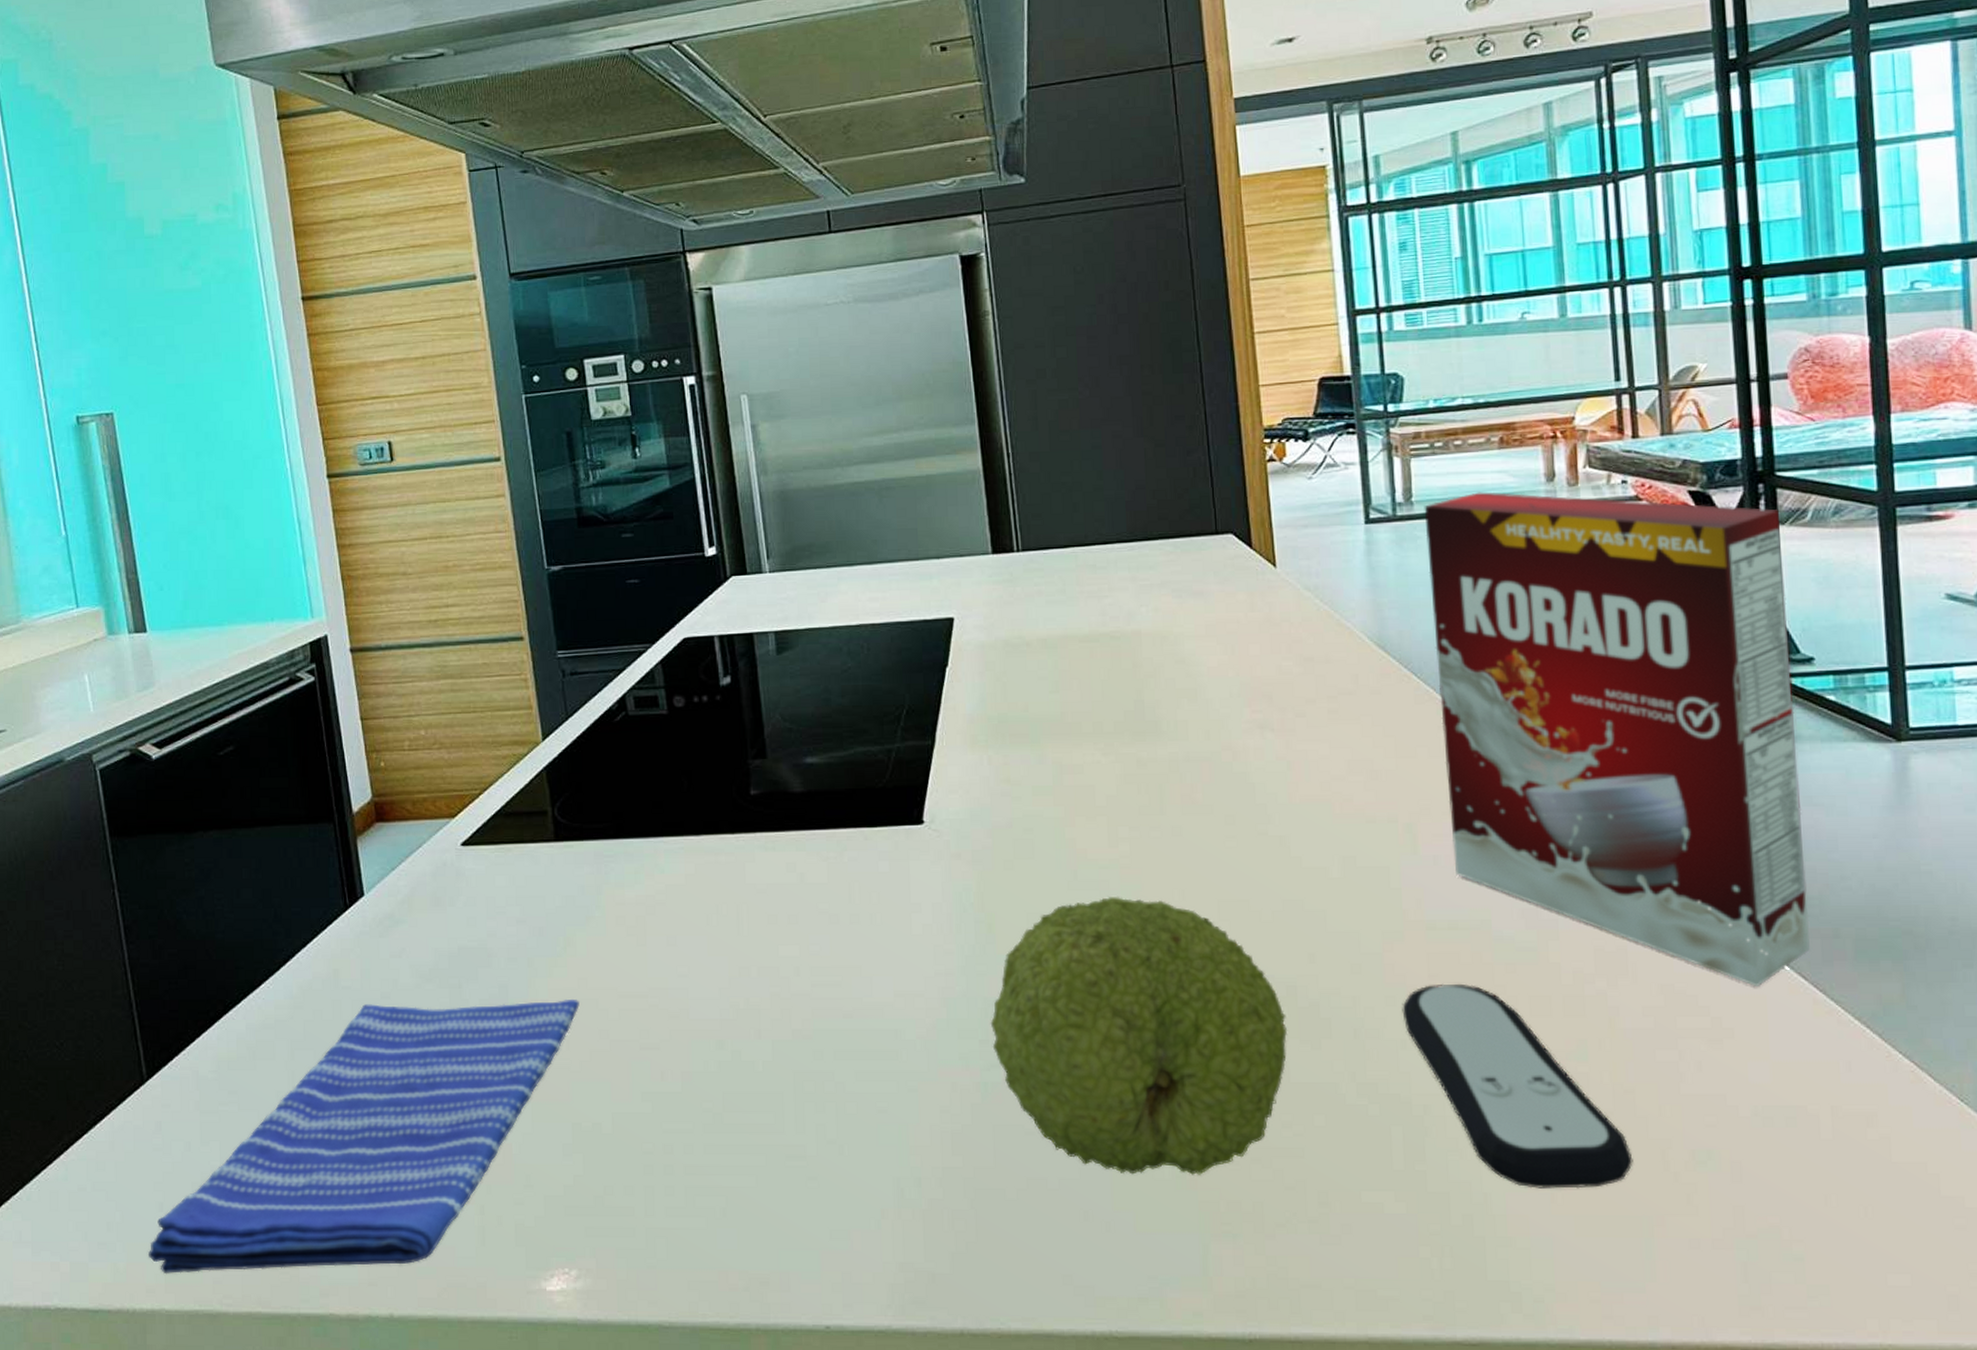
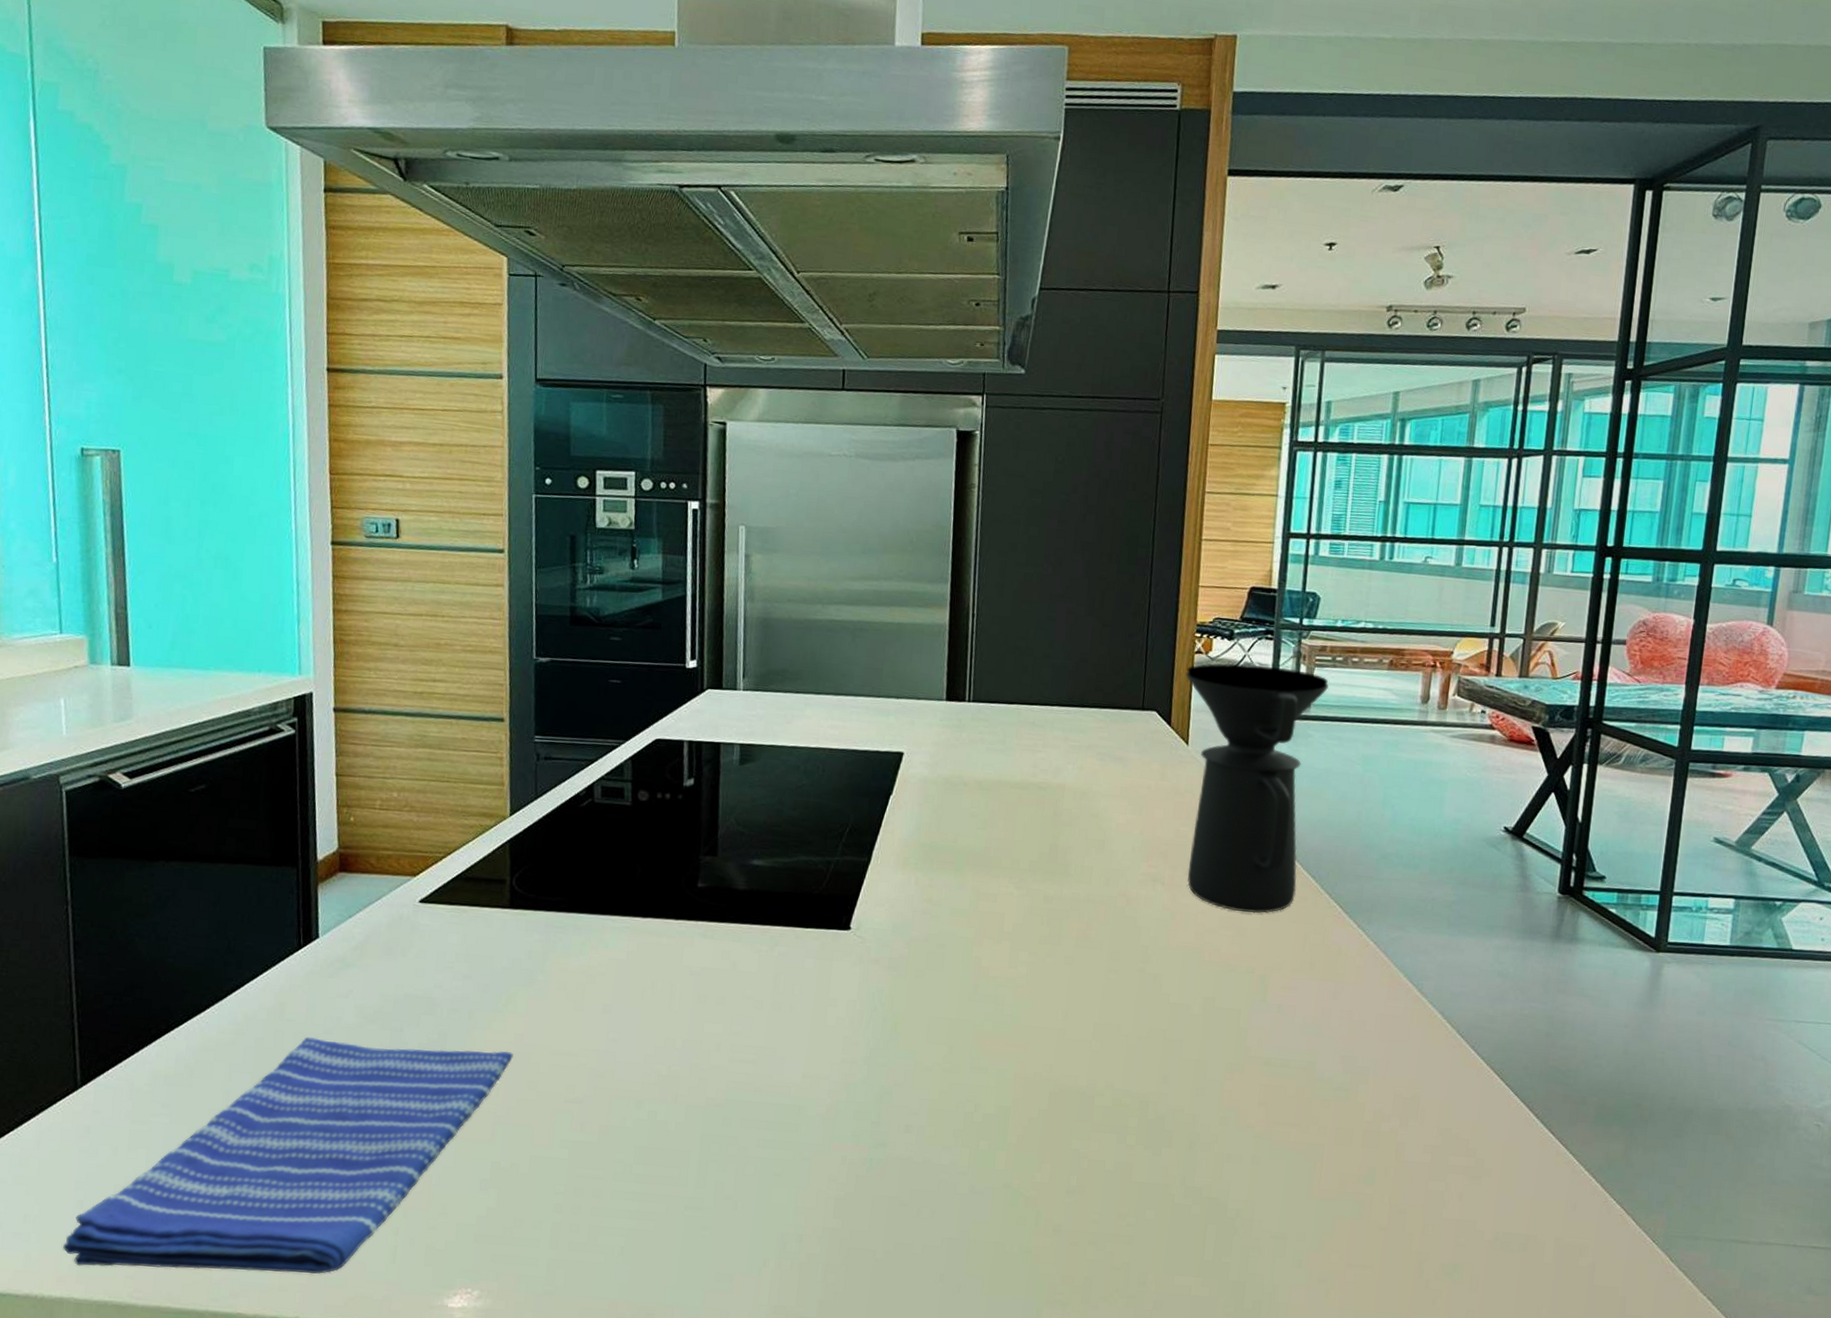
fruit: present [990,896,1288,1175] -> none [882,1010,1136,1252]
coffee maker: none [1260,463,1432,752] -> present [1186,663,1329,914]
remote control: present [1402,983,1633,1189] -> none [1232,1111,1396,1287]
cereal box: present [1424,492,1810,988] -> none [1294,704,1600,1138]

